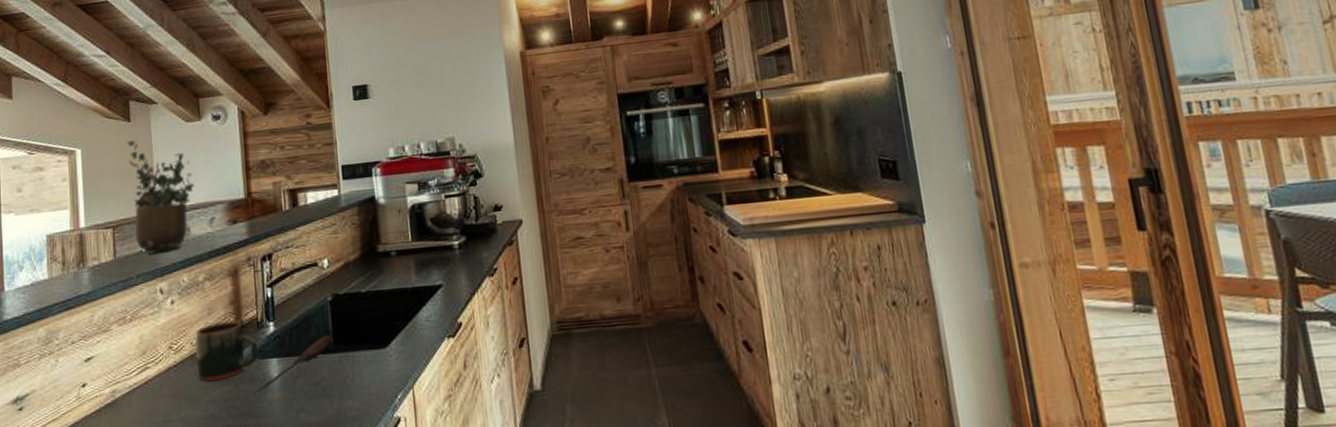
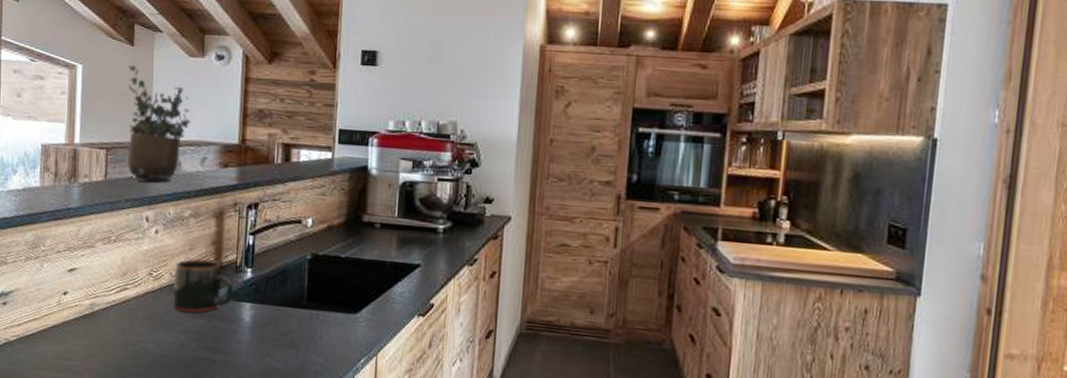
knife: present [255,336,333,394] -> none [225,291,306,332]

